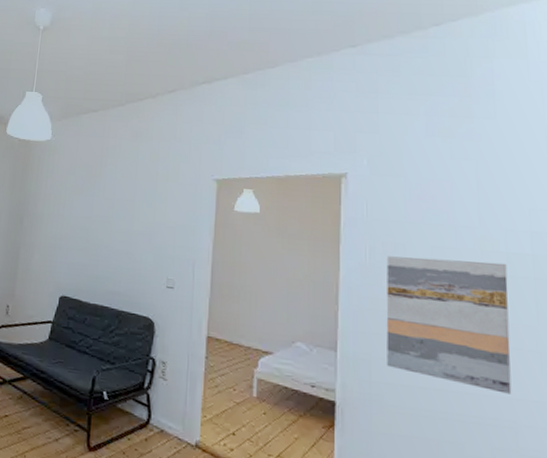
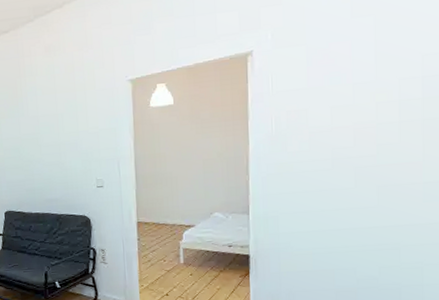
wall art: present [386,256,512,394] -> none [290,110,399,223]

